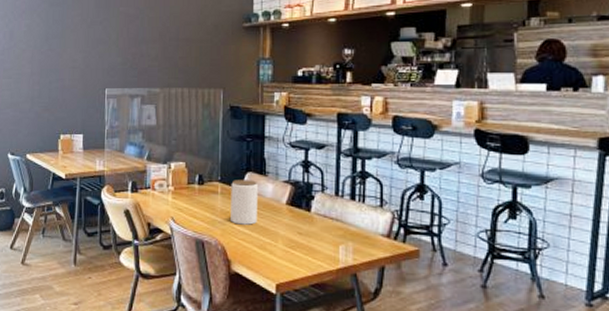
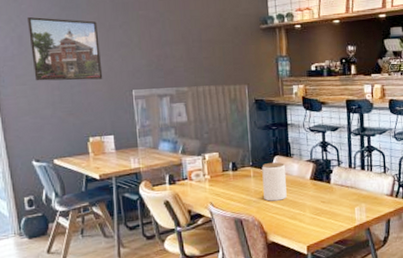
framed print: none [19,13,80,76] -> present [28,17,103,81]

